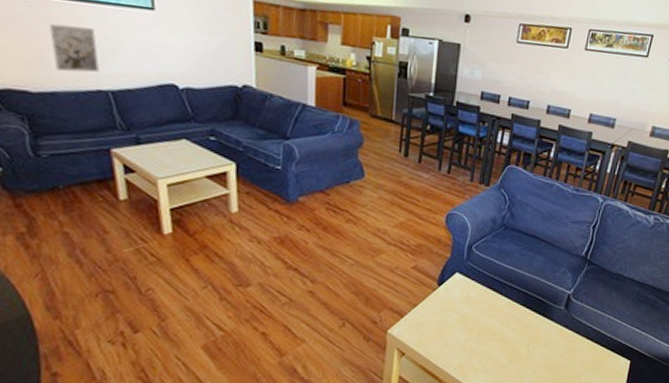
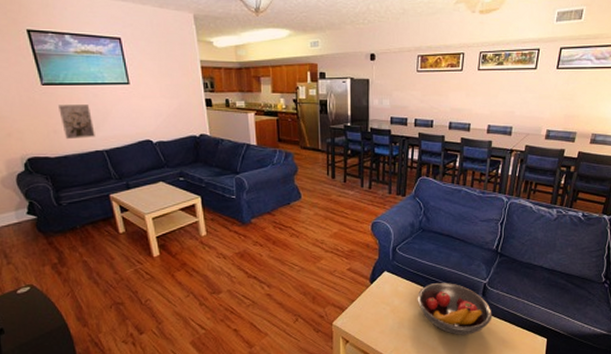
fruit bowl: none [490,290,574,352] -> present [417,283,492,335]

